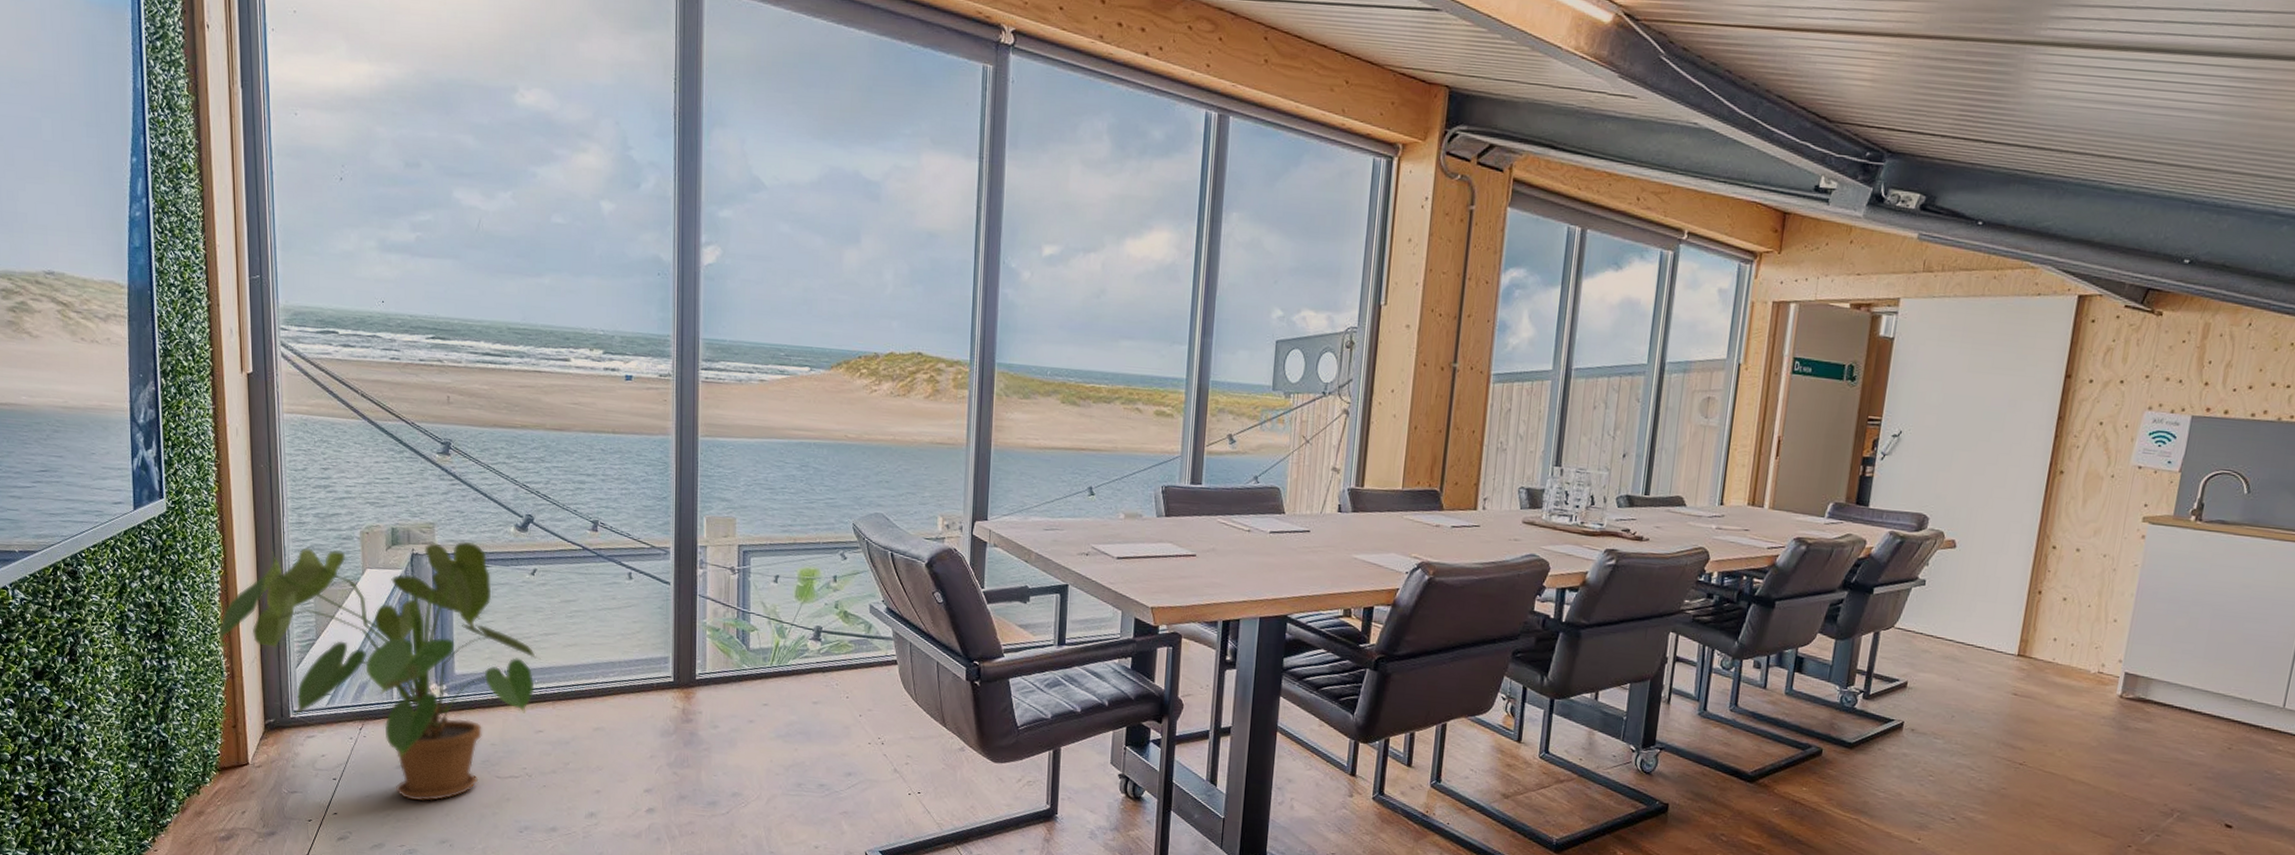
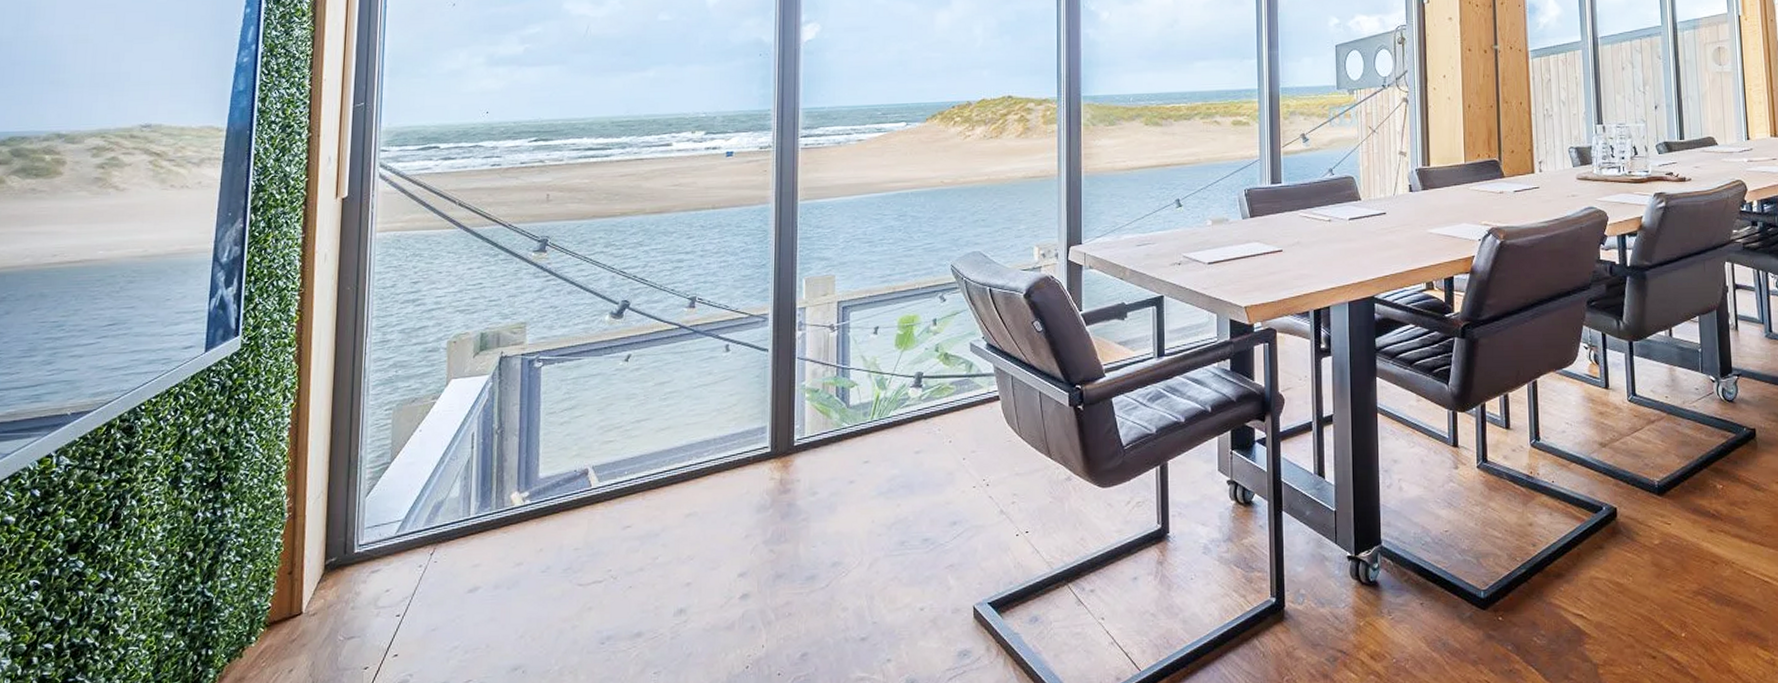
house plant: present [218,541,541,802] -> none [283,336,632,627]

